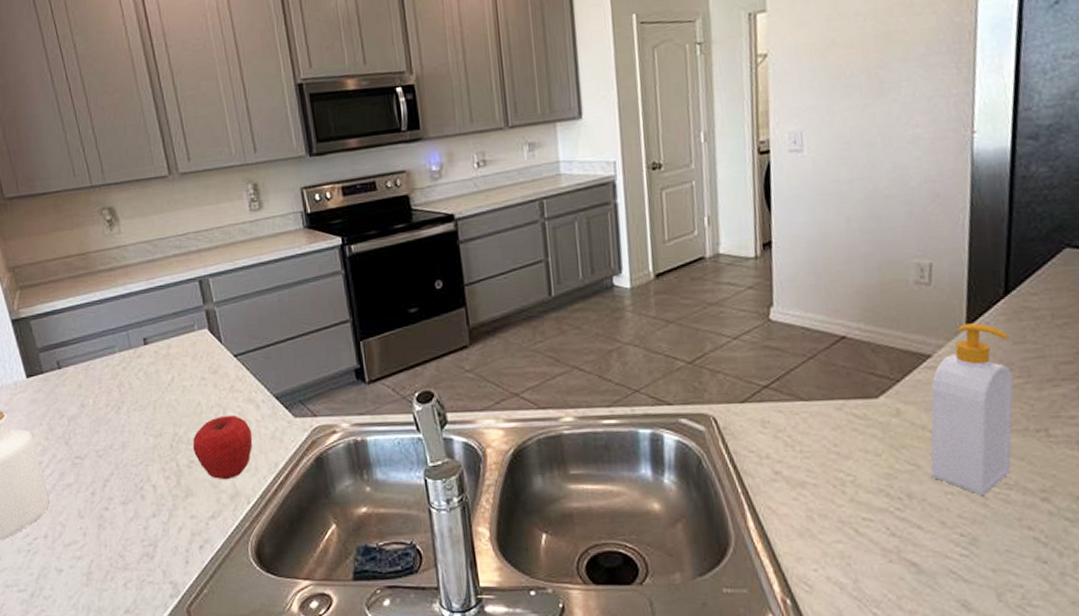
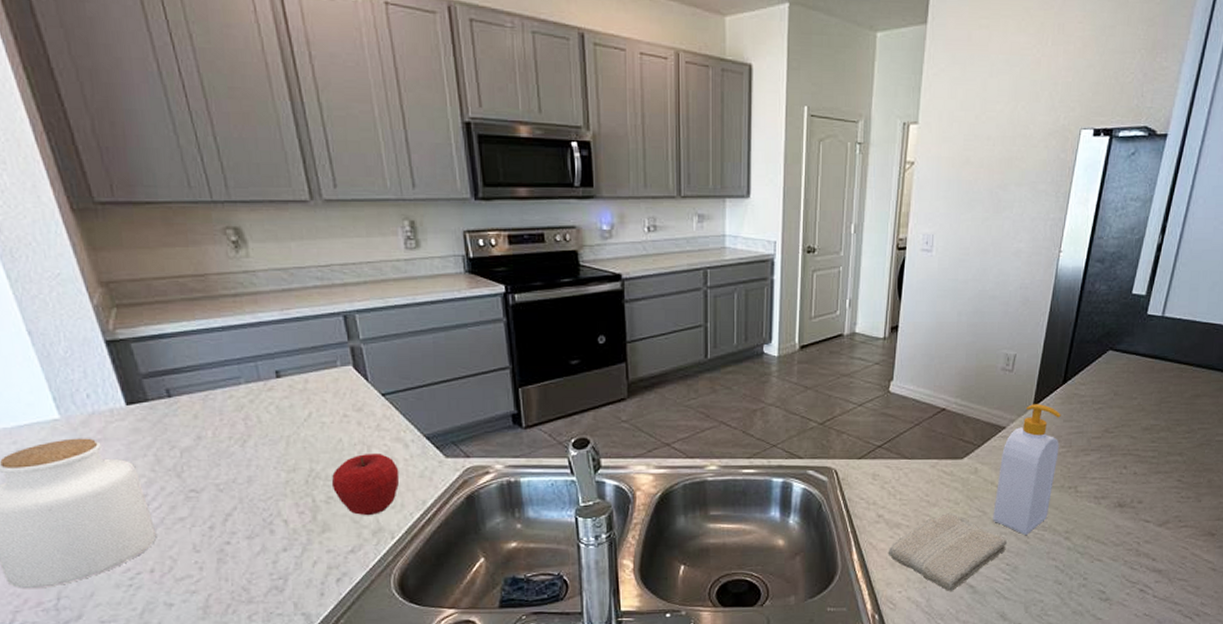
washcloth: none [793,466,957,570] -> present [888,512,1008,591]

